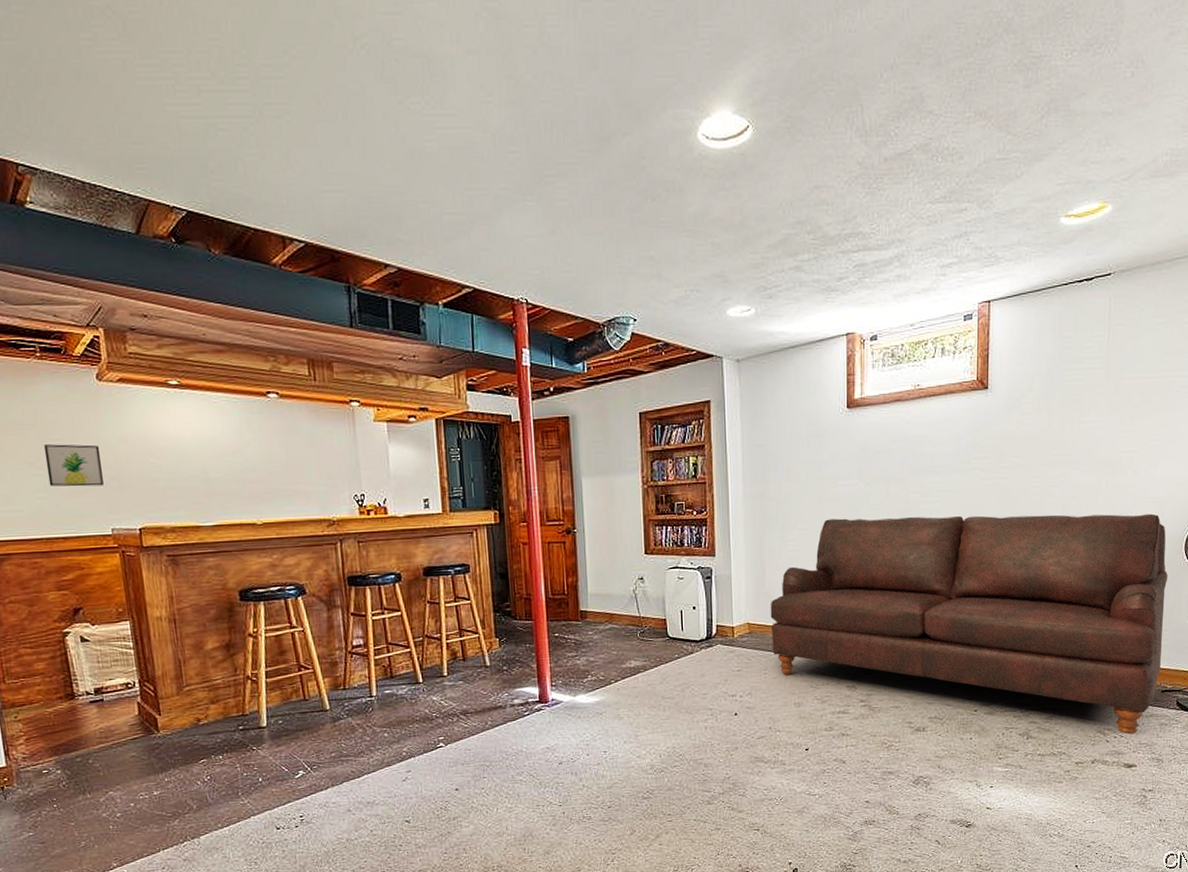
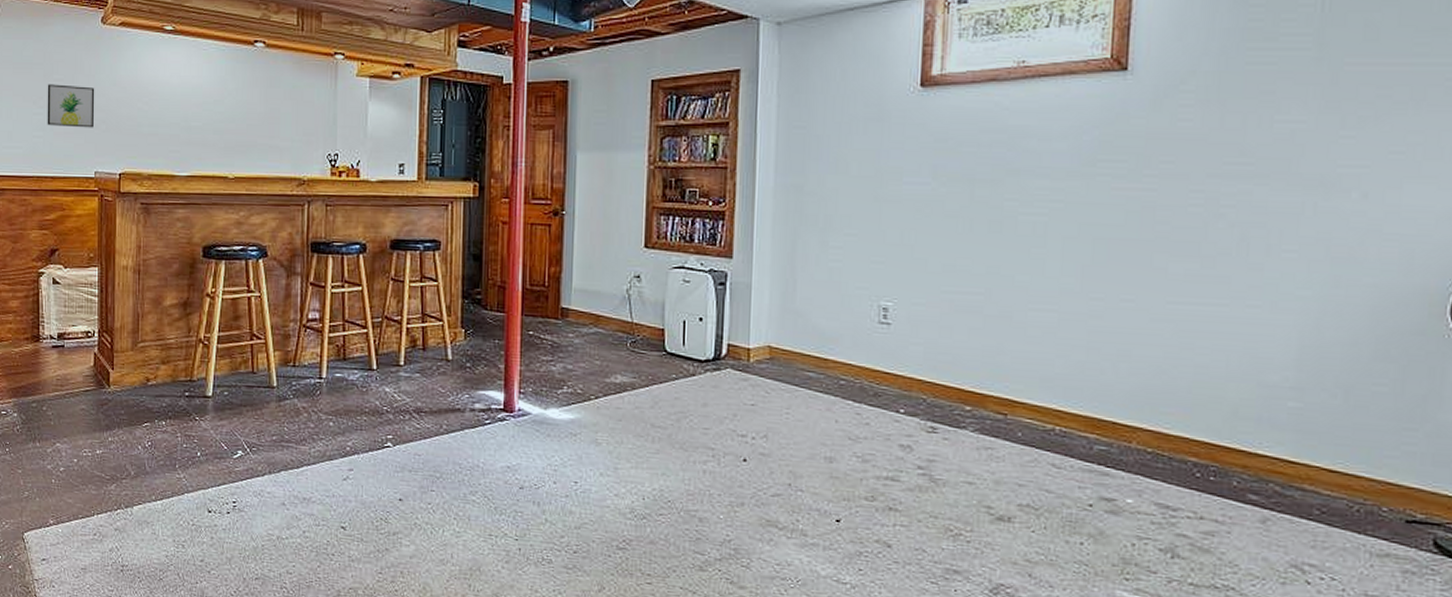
sofa: present [770,513,1168,735] -> none [799,224,1421,579]

